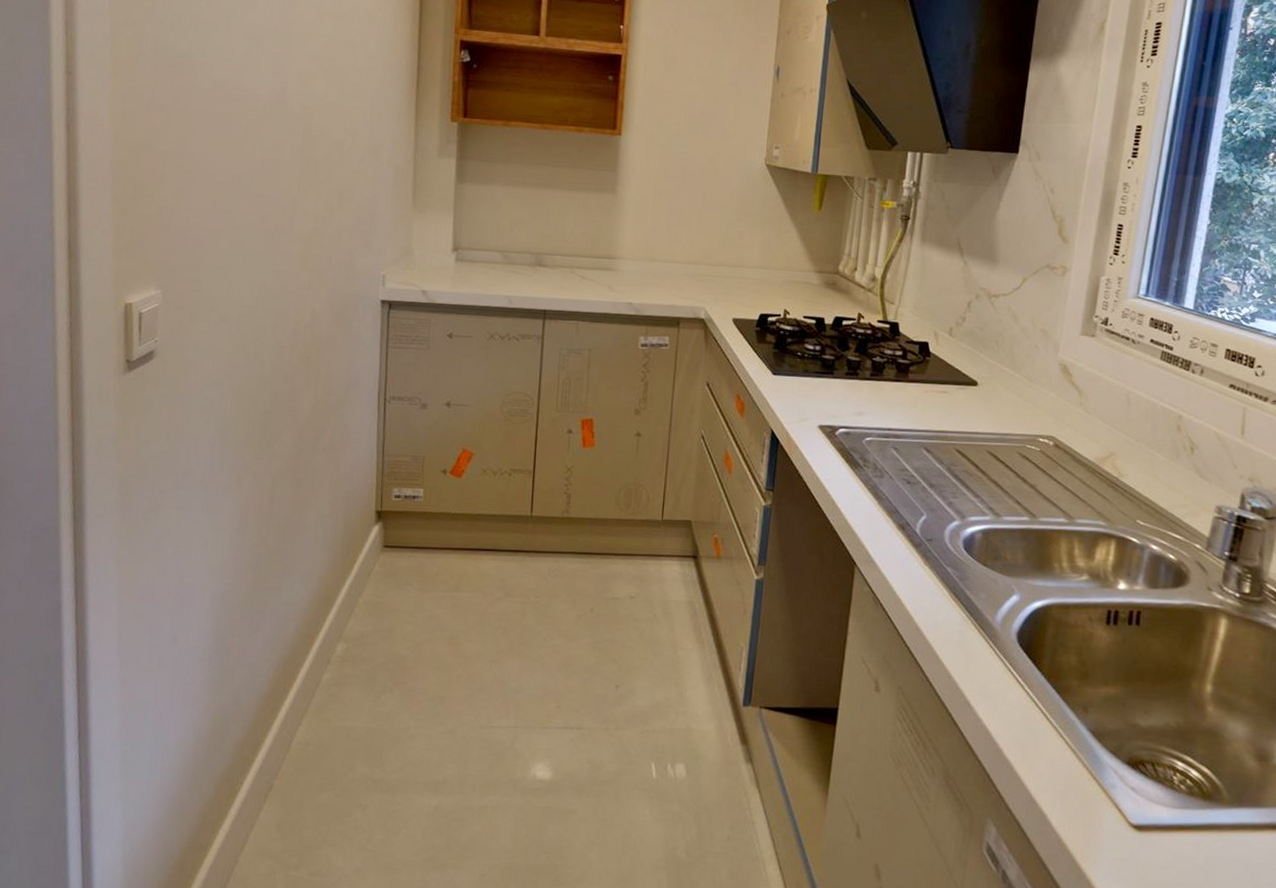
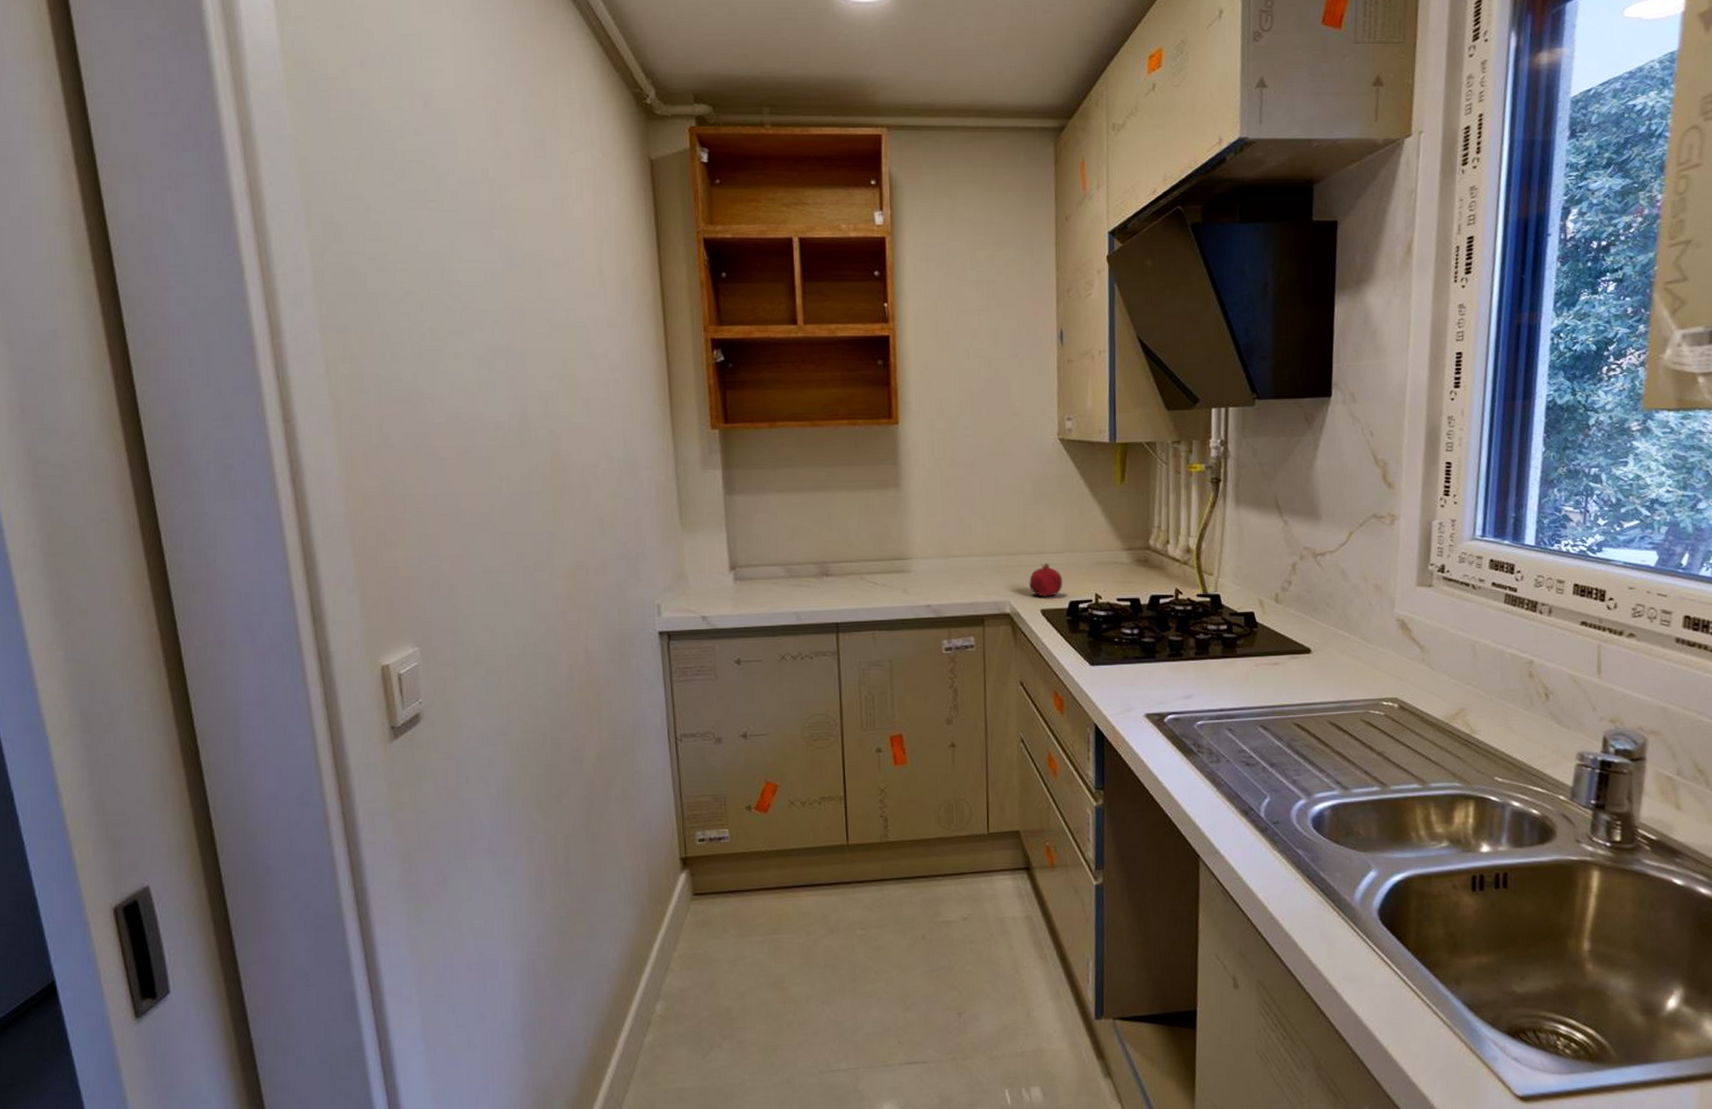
fruit: none [724,276,756,308] -> present [1029,563,1063,597]

